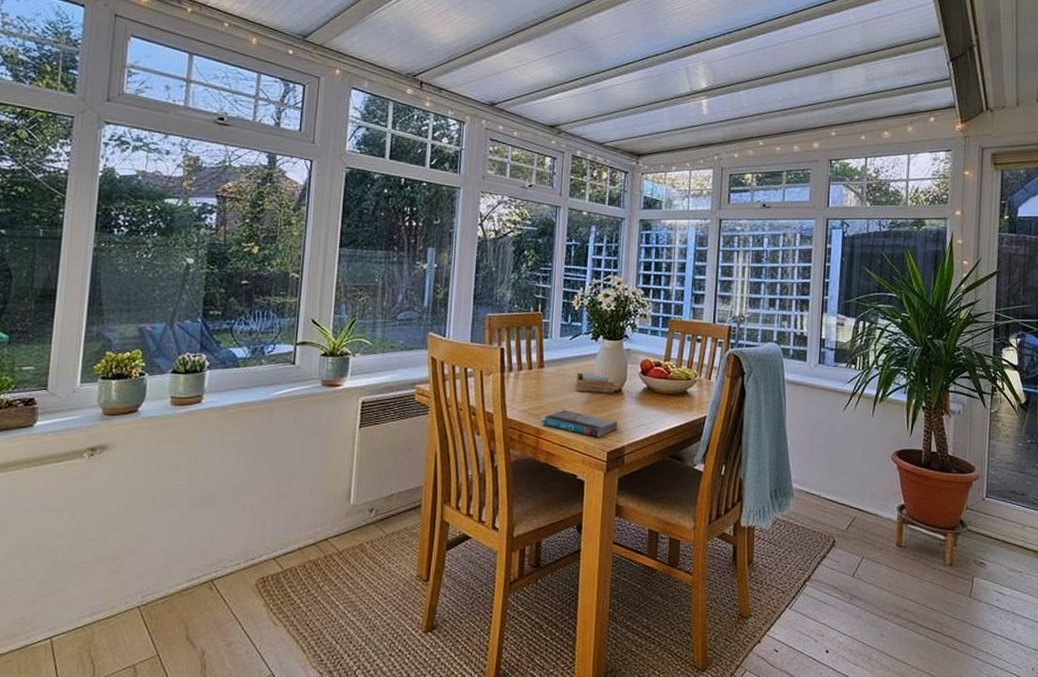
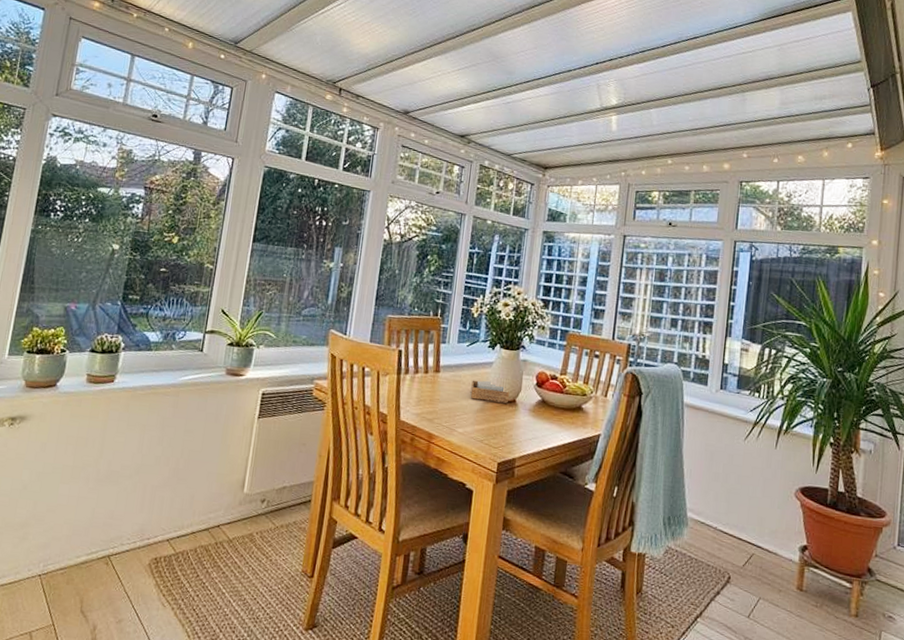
book: present [541,409,618,438] -> none [434,416,511,448]

